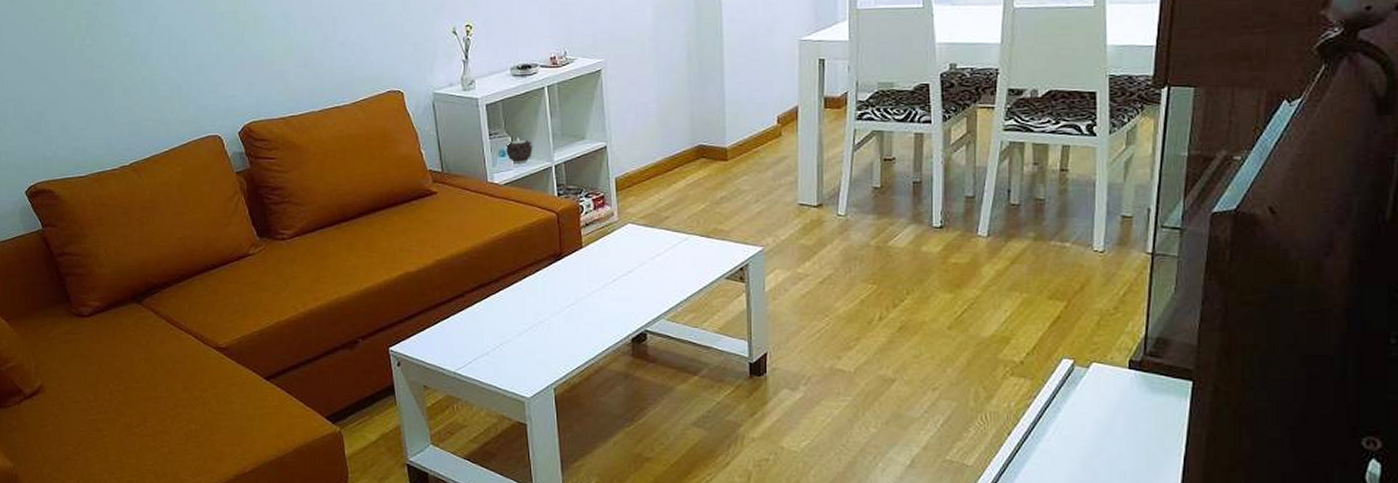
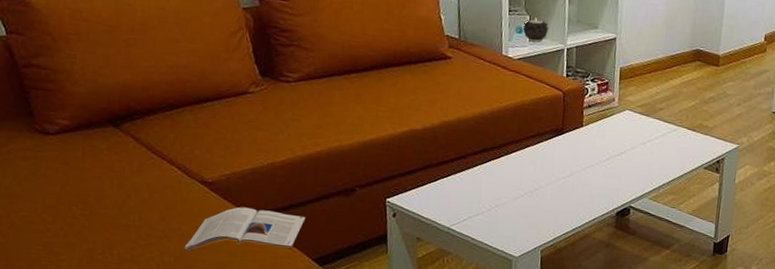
magazine: none [207,369,314,419] -> present [184,207,306,252]

